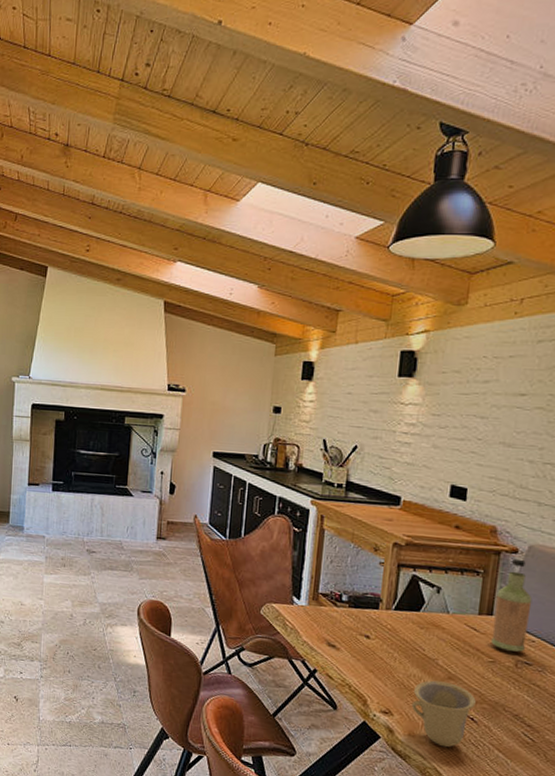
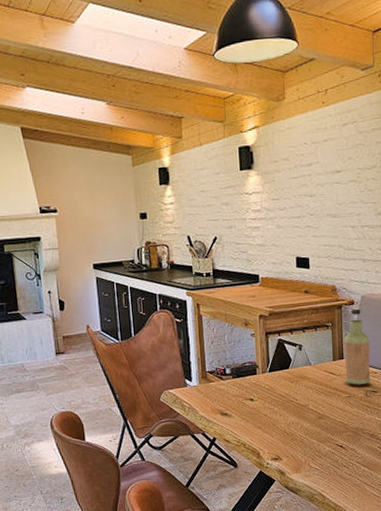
cup: present [411,680,476,748] -> none [294,421,342,475]

